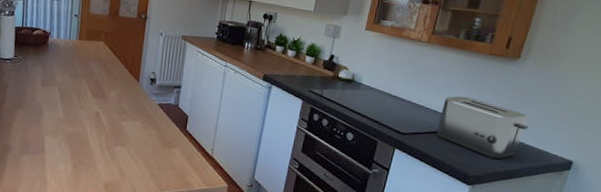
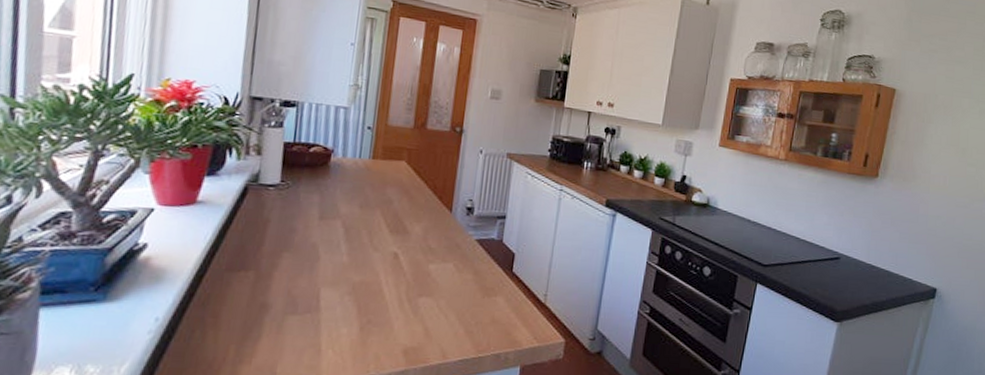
toaster: present [436,96,528,159] -> none [799,220,891,290]

